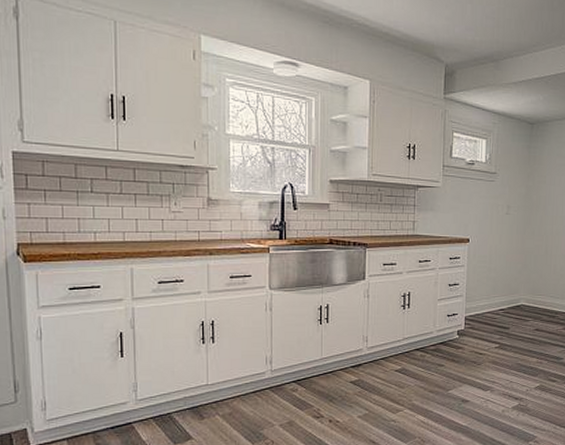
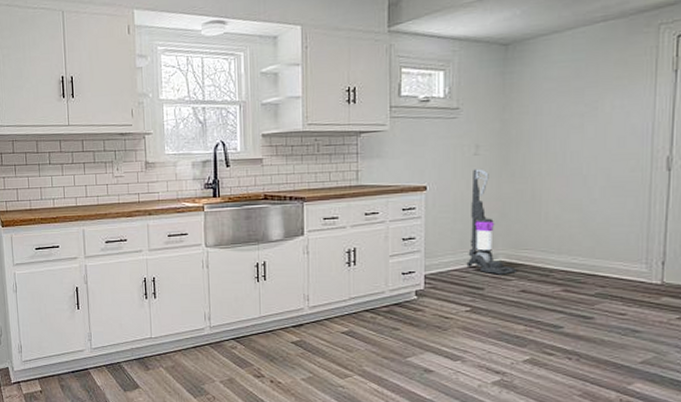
vacuum cleaner: none [497,226,534,316] -> present [466,168,518,275]

